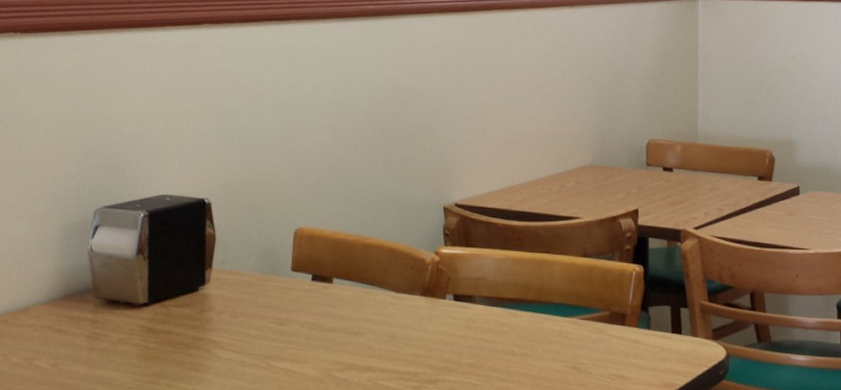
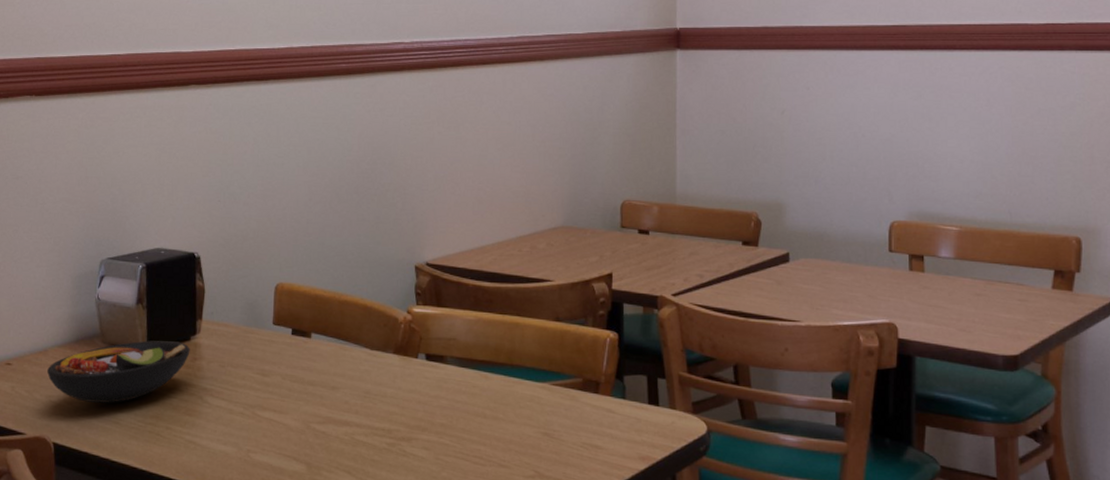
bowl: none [27,293,198,363] -> present [47,340,190,403]

